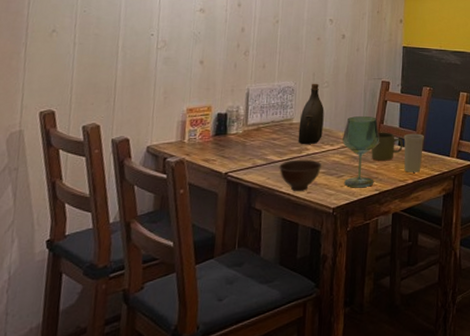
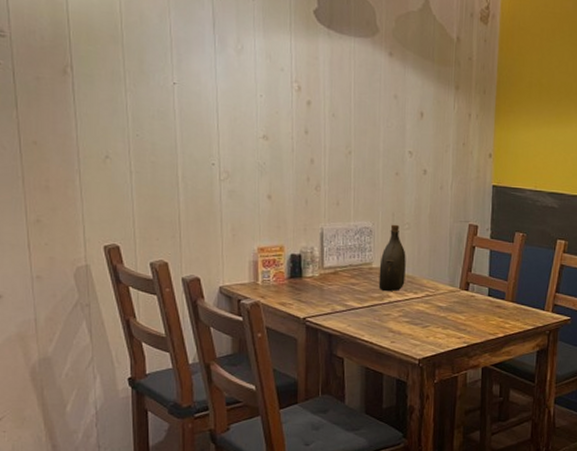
bowl: present [279,159,322,191] -> none [360,307,405,340]
wine glass: present [342,115,380,188] -> none [427,262,468,340]
mug: present [371,132,403,161] -> none [458,280,493,312]
cup: present [403,133,425,172] -> none [493,283,517,326]

